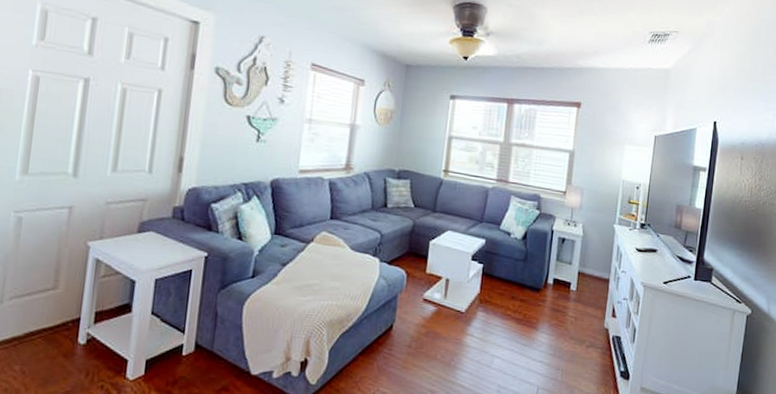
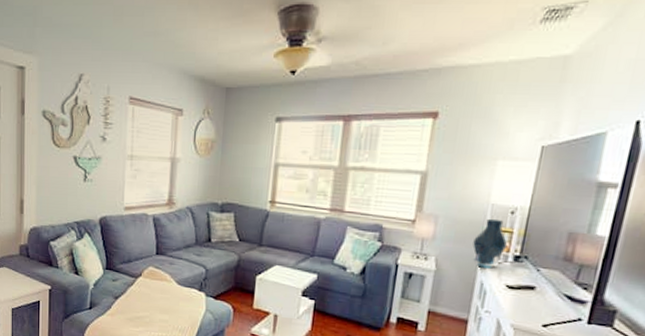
vase: none [610,193,636,234] -> present [472,219,508,269]

